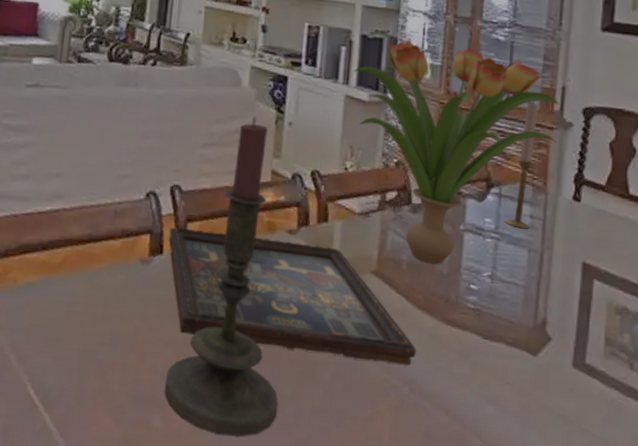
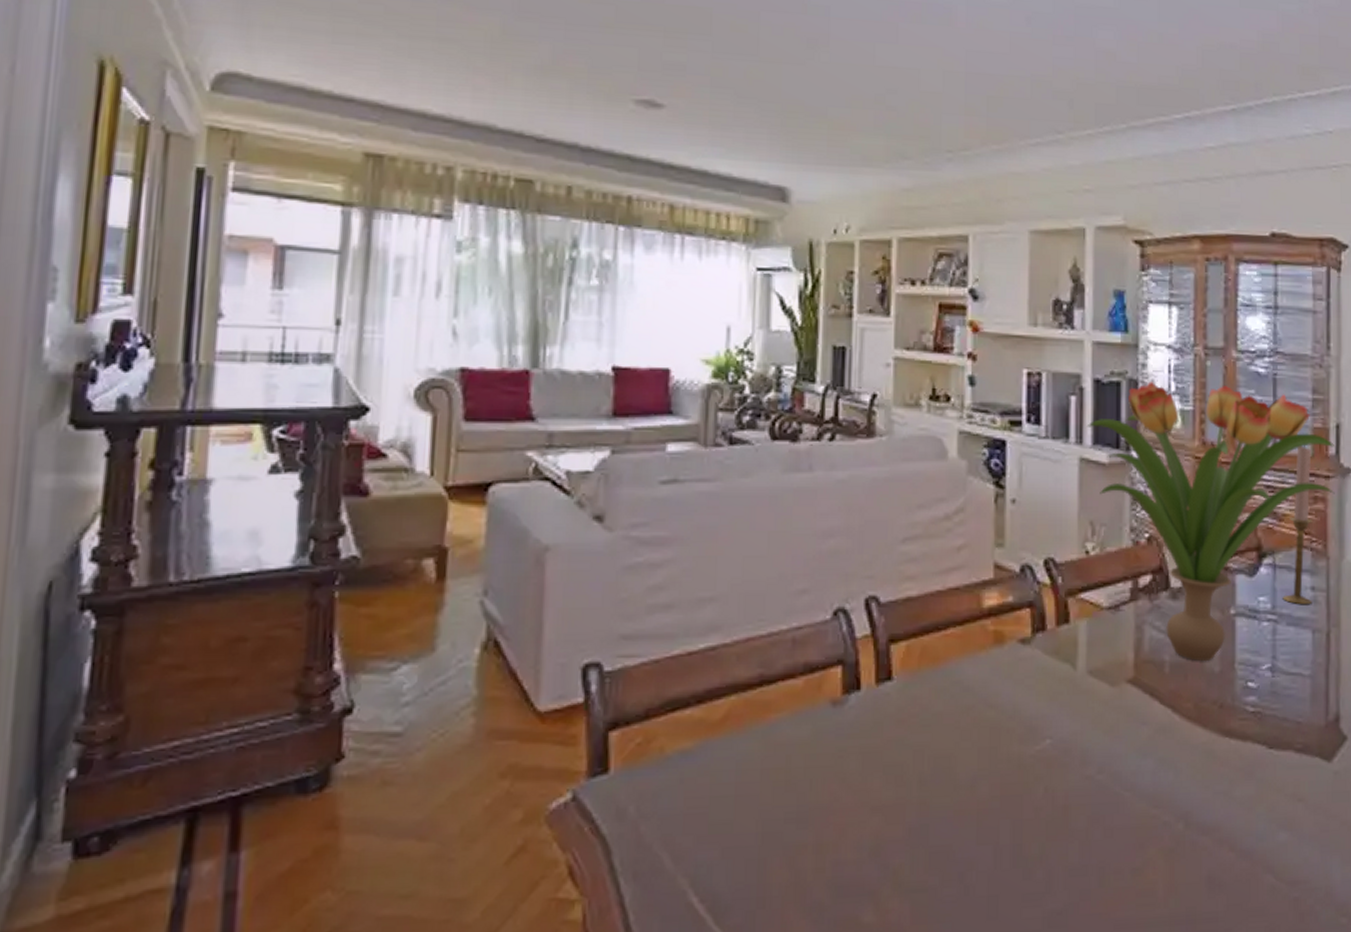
candle: present [164,116,279,437] -> none [874,496,1024,920]
decorative tray: present [168,227,416,365] -> none [867,651,1189,795]

